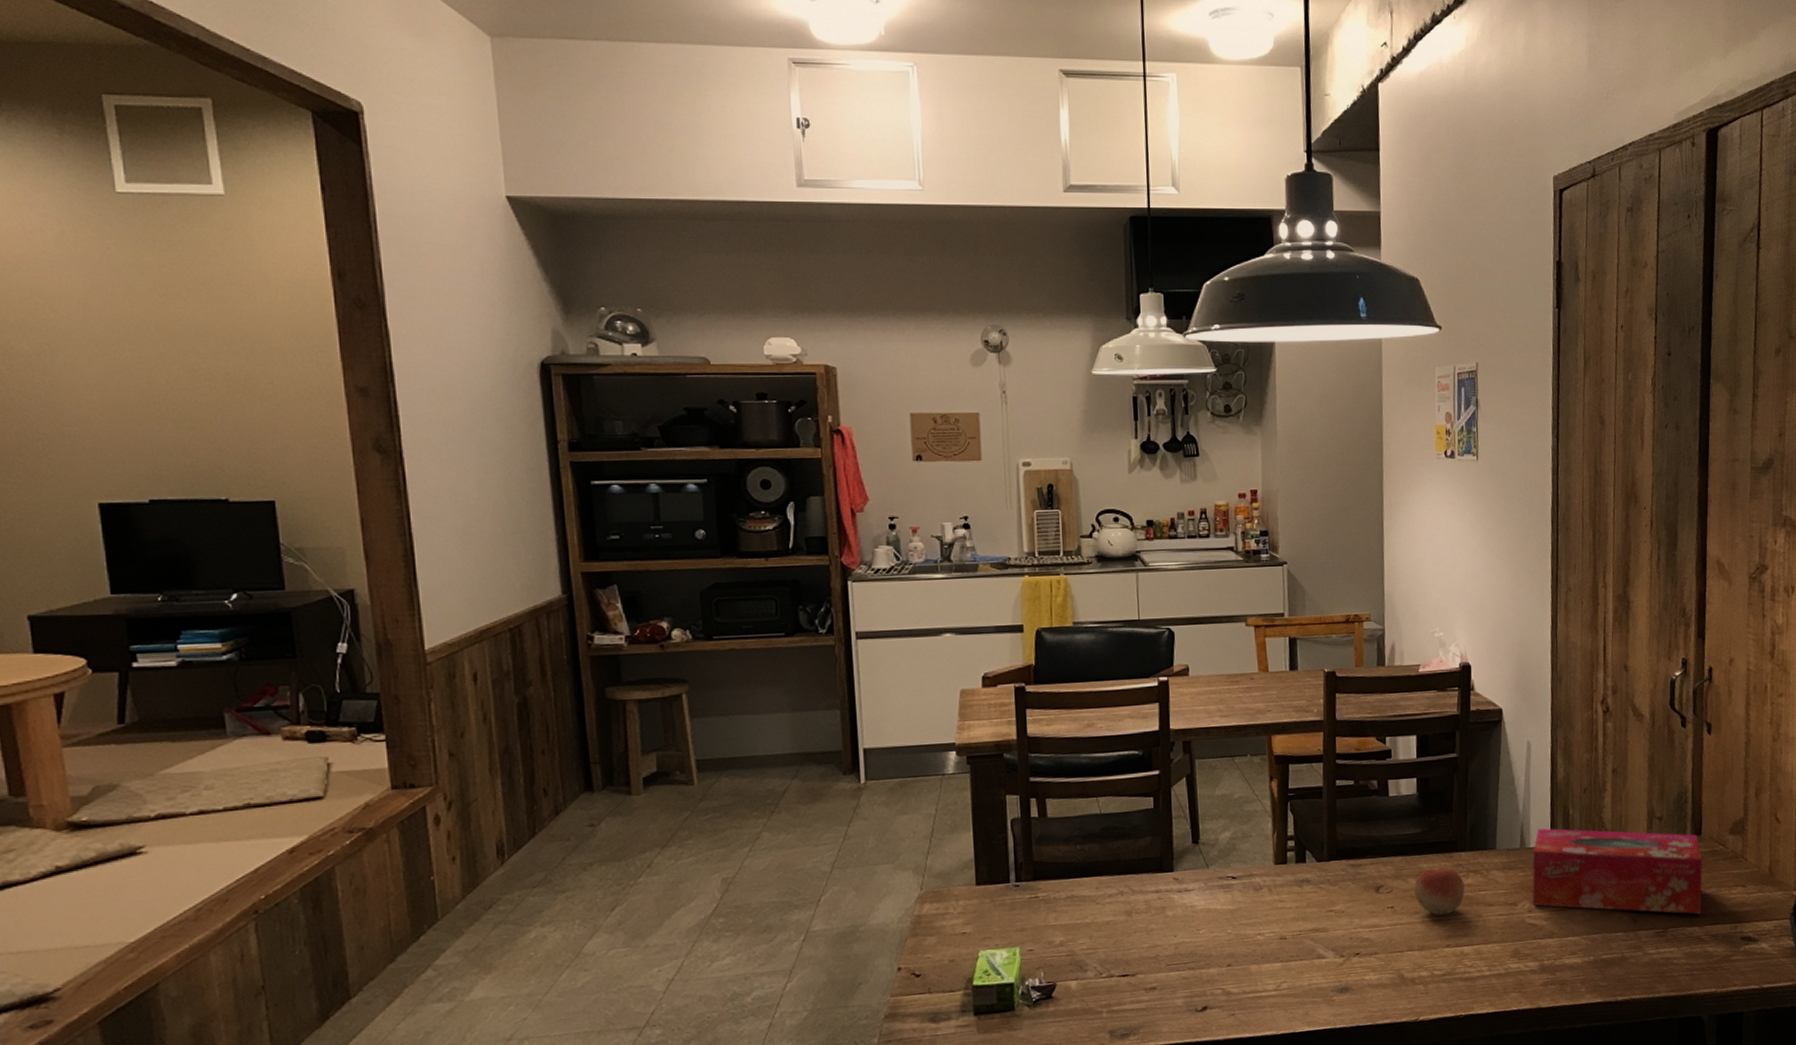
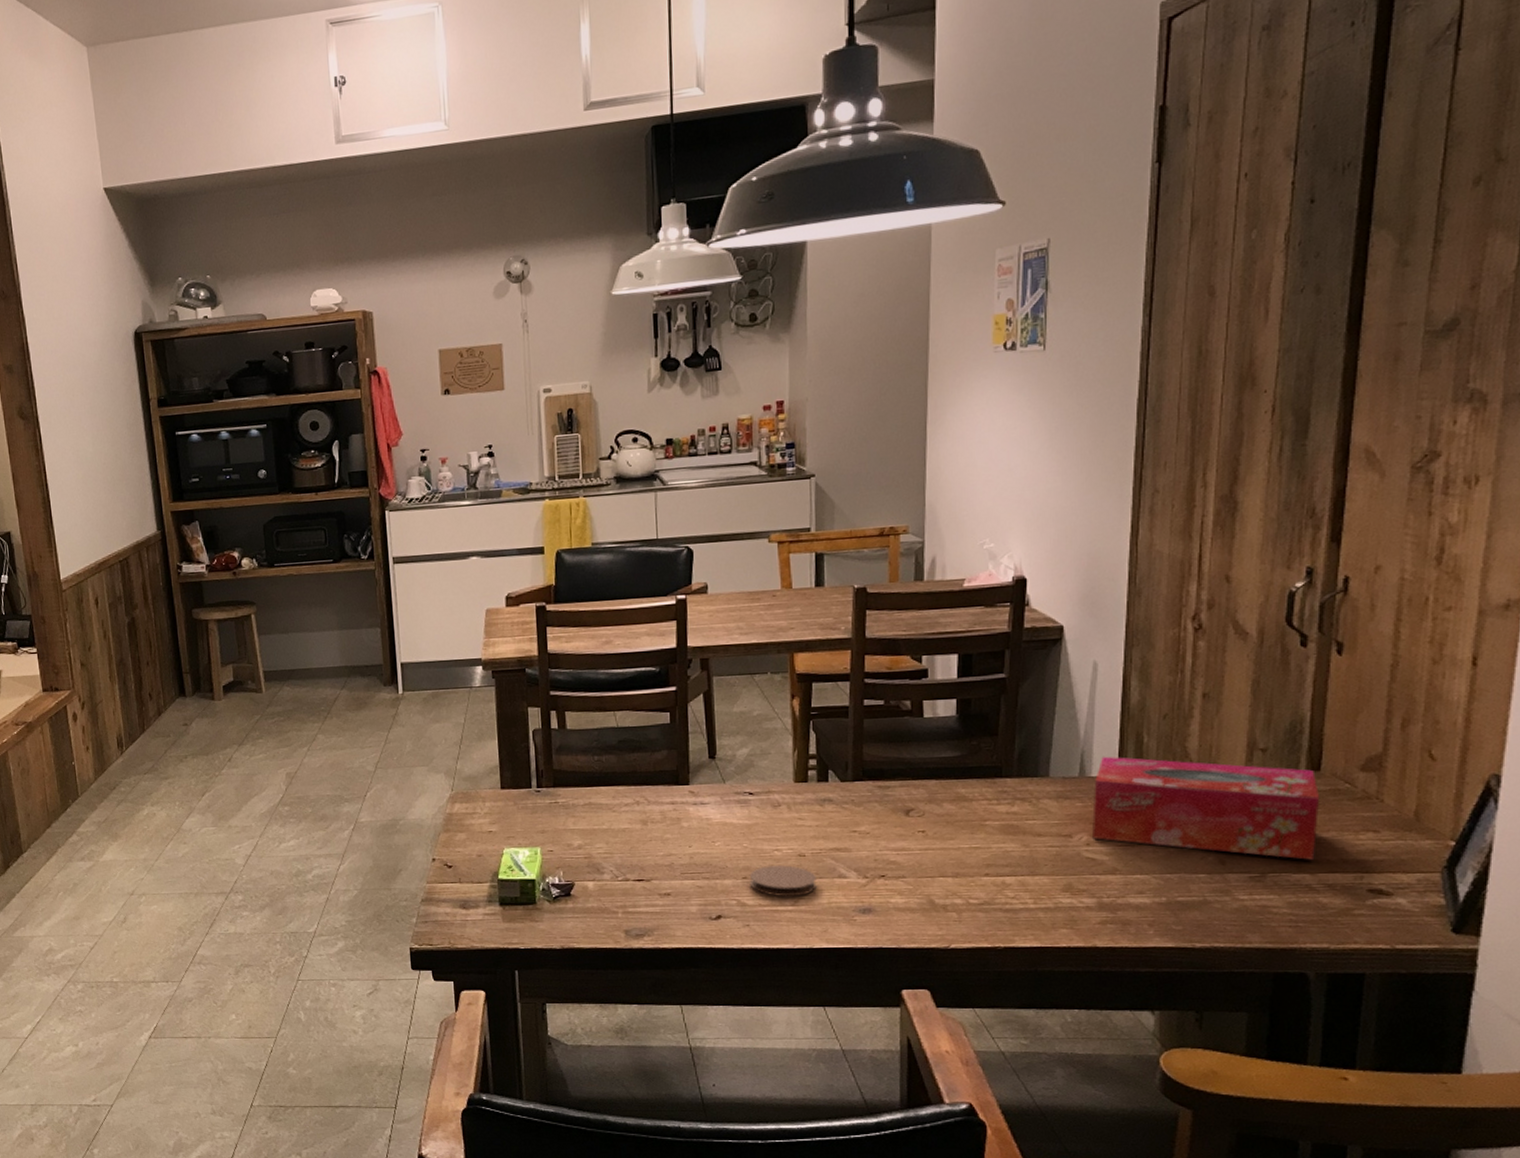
coaster: none [1234,949,1298,982] -> present [749,865,817,897]
fruit: present [1414,866,1465,916] -> none [950,792,1009,844]

